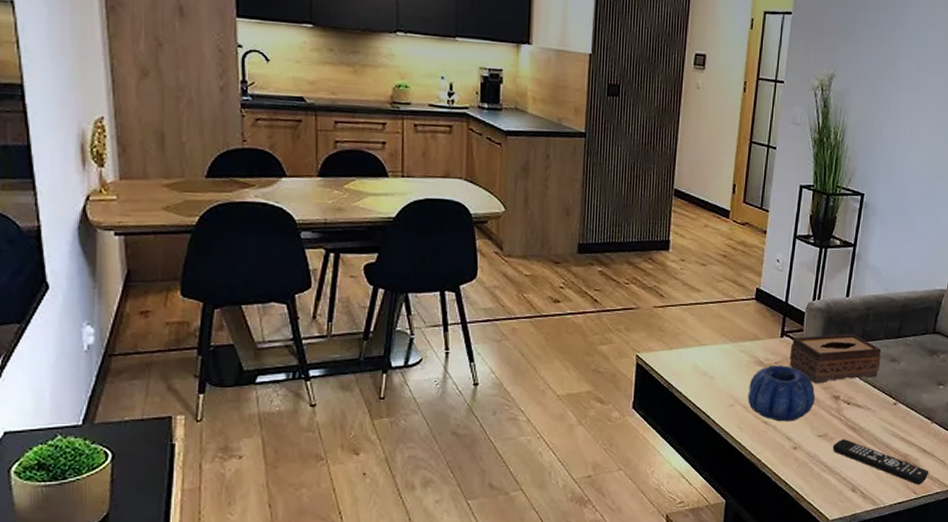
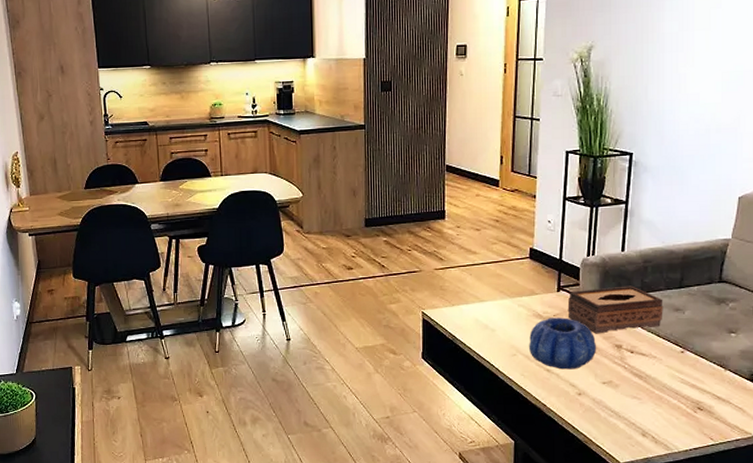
remote control: present [832,439,929,485] -> none [618,386,726,431]

